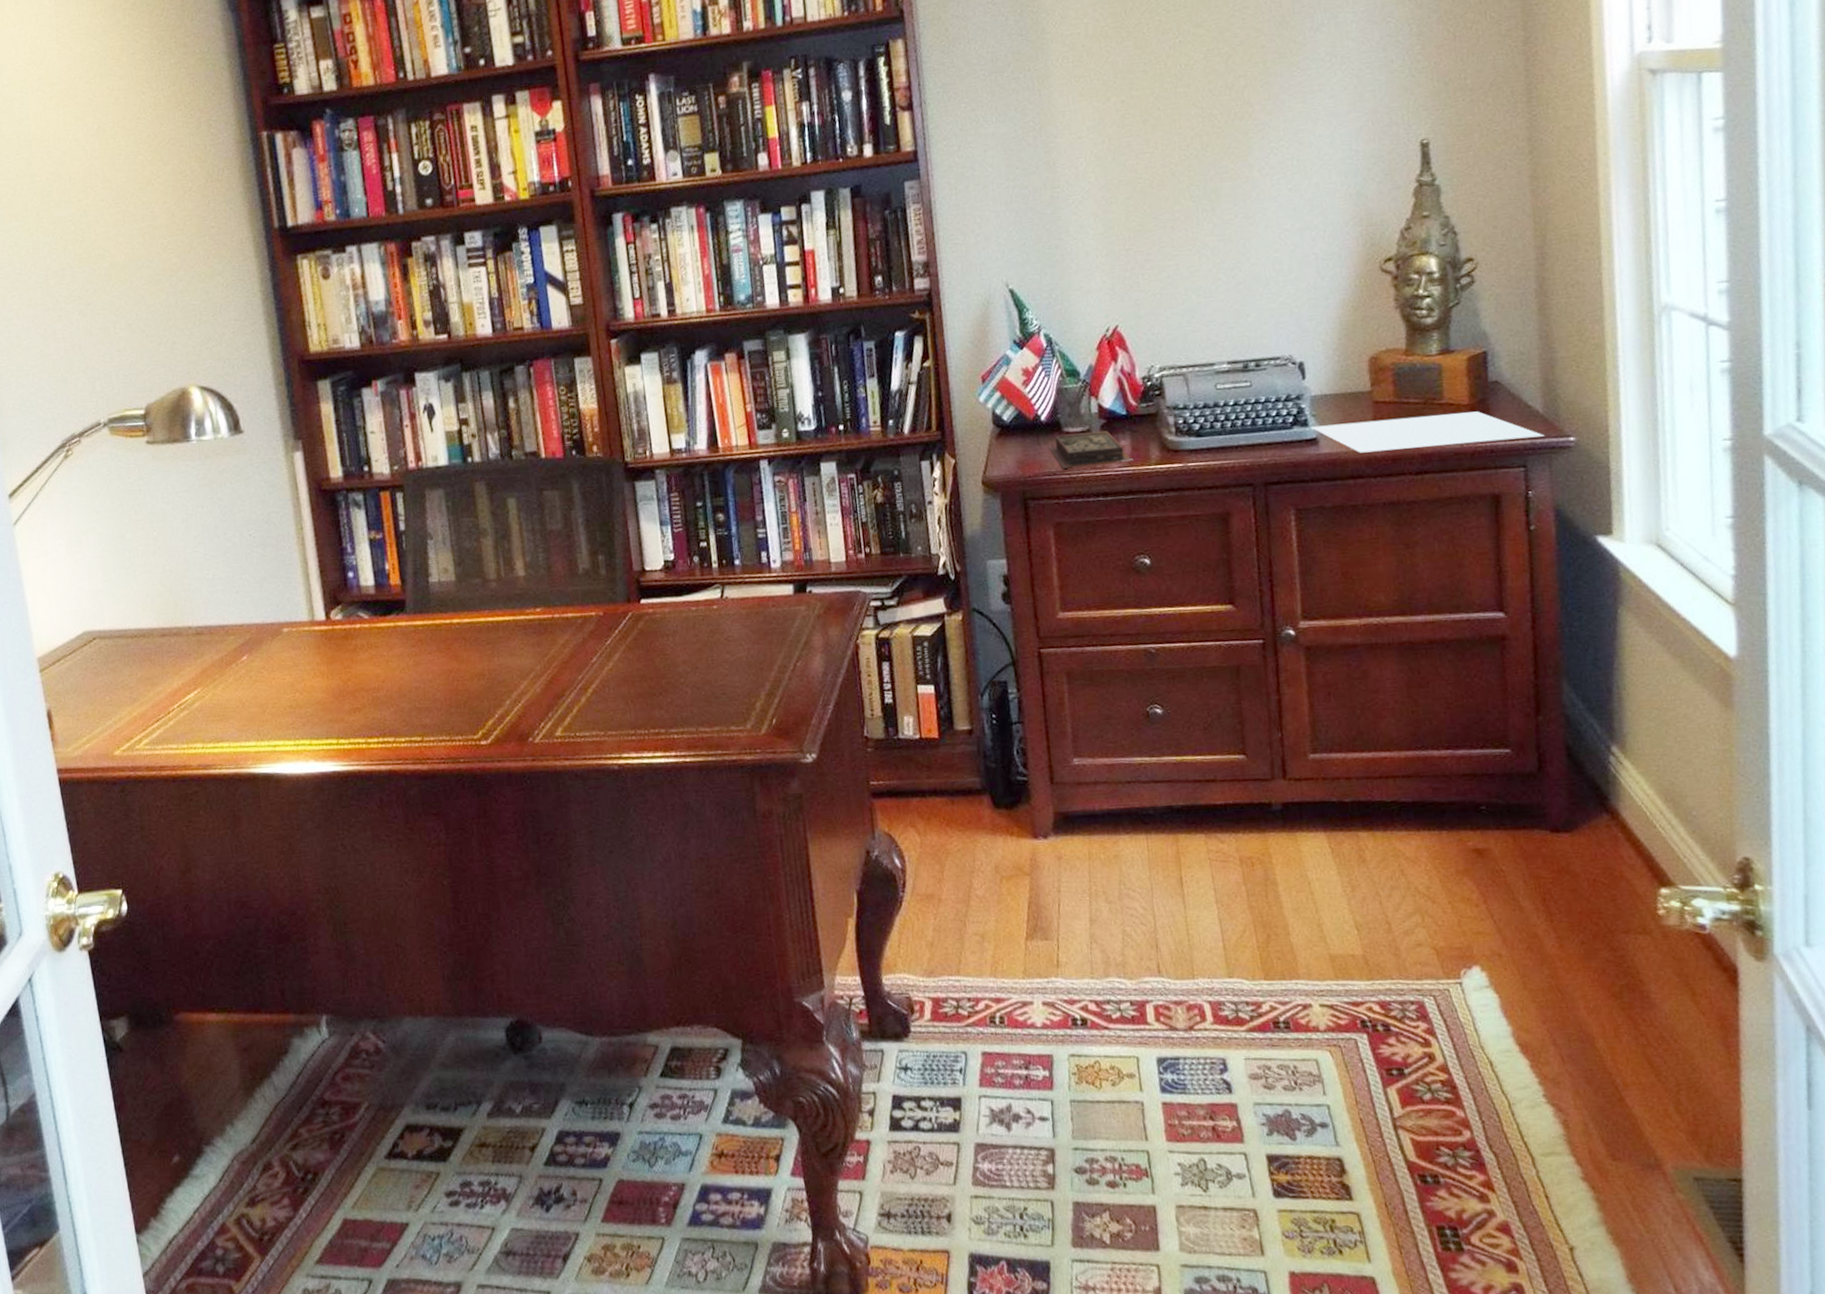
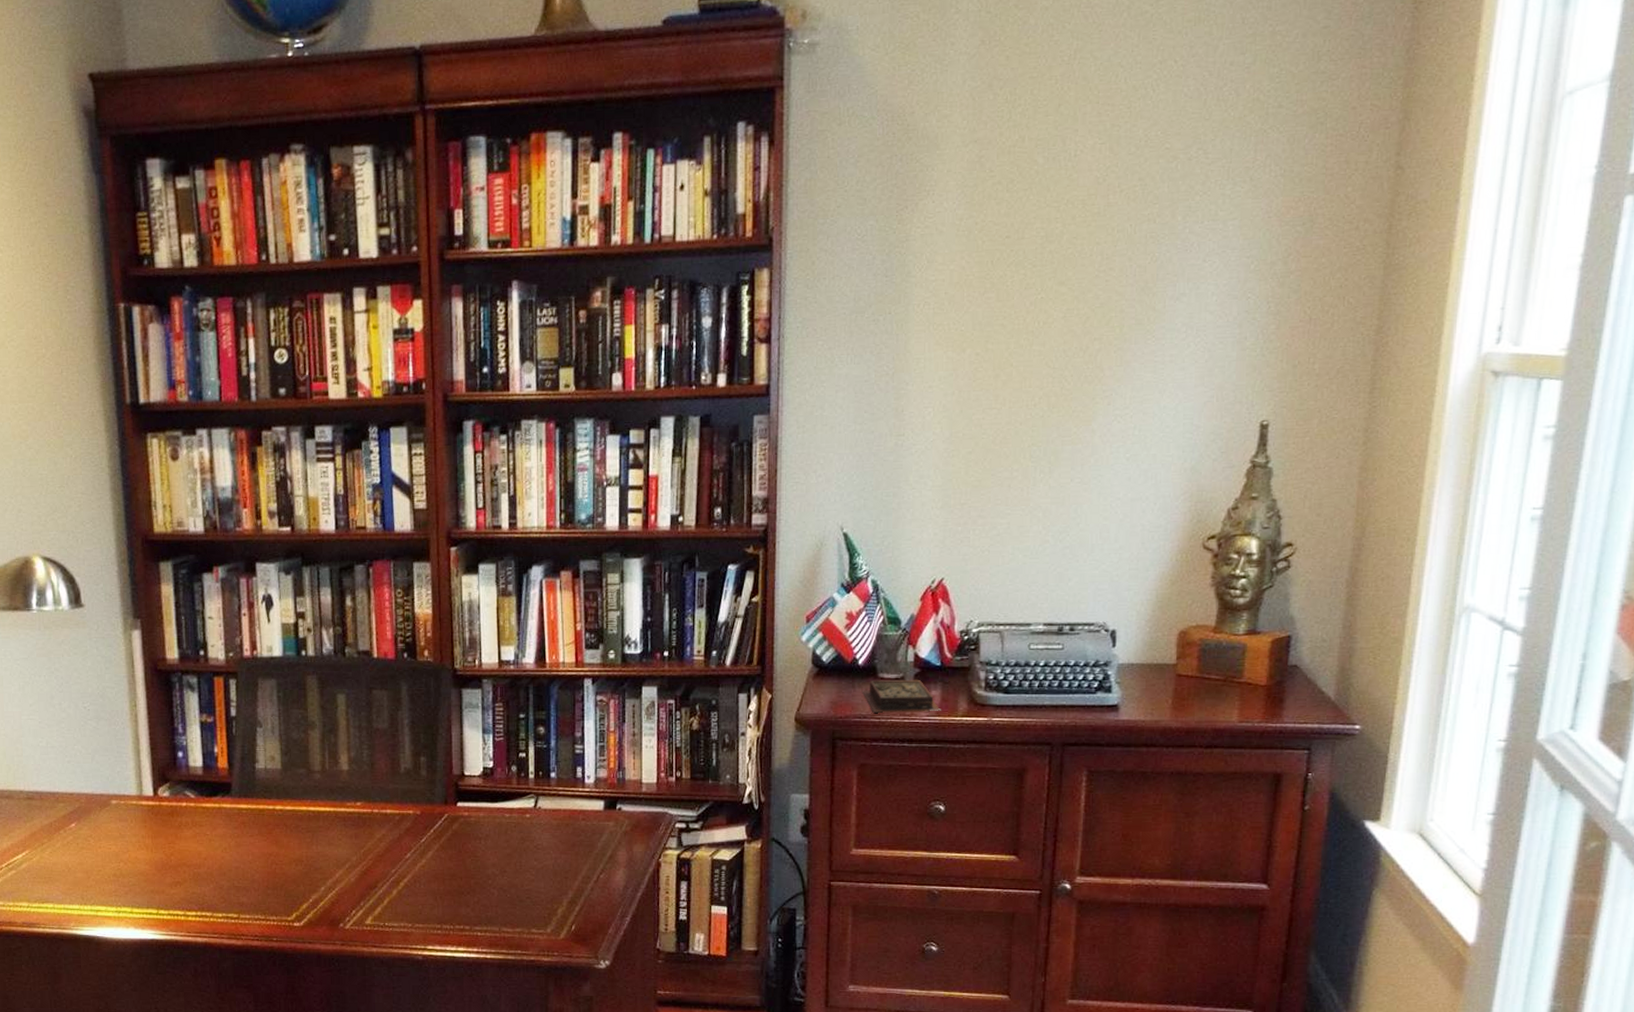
paper sheet: present [1310,411,1545,453] -> none [1113,692,1333,723]

